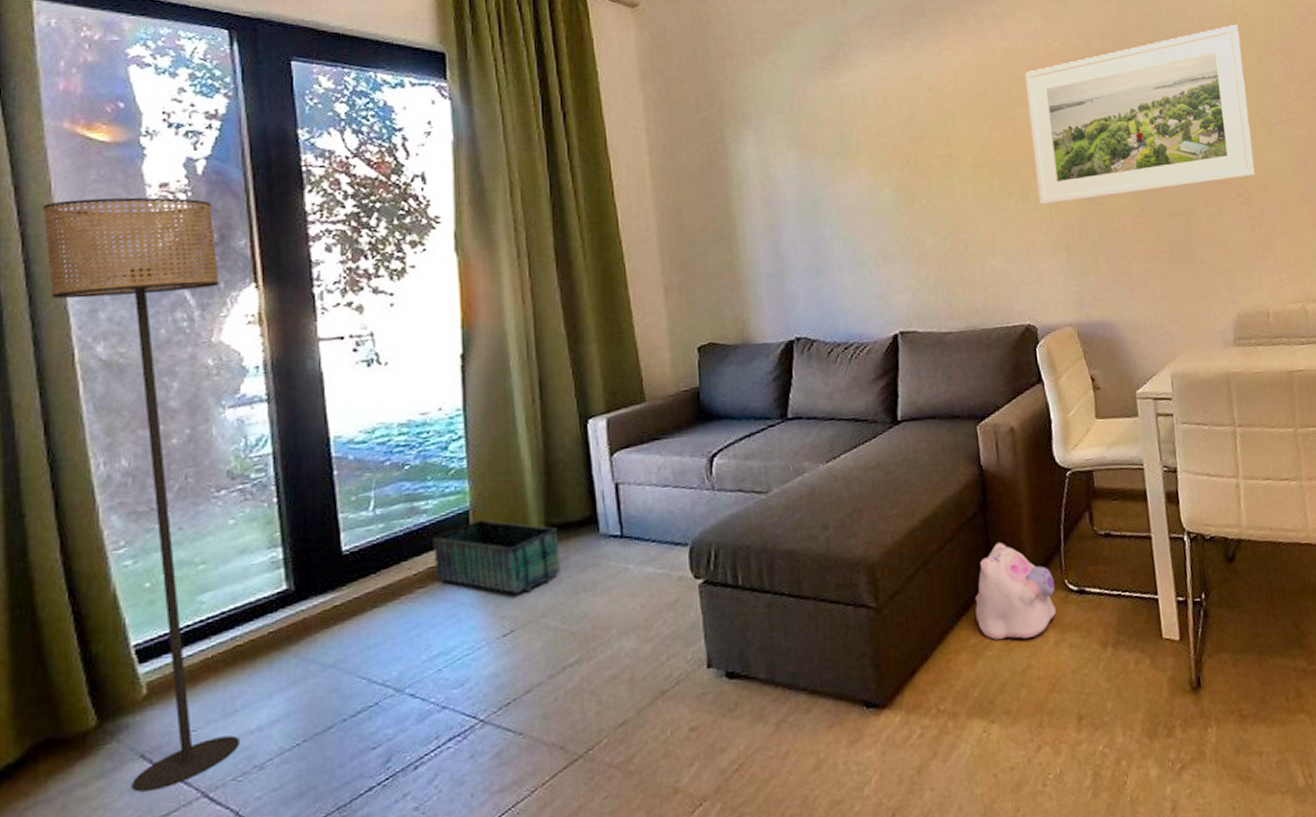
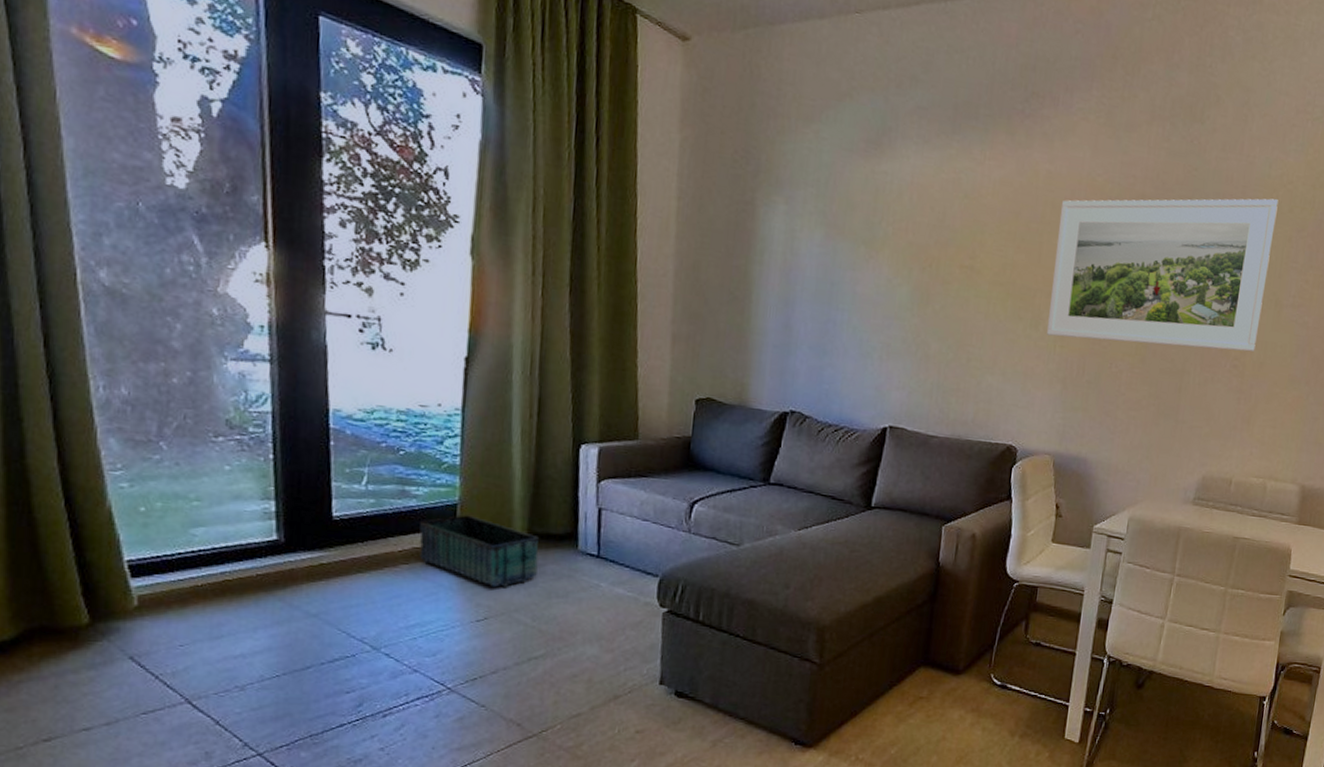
floor lamp: present [43,197,239,793] -> none [47,111,229,690]
plush toy: present [975,543,1056,641] -> none [906,631,982,715]

